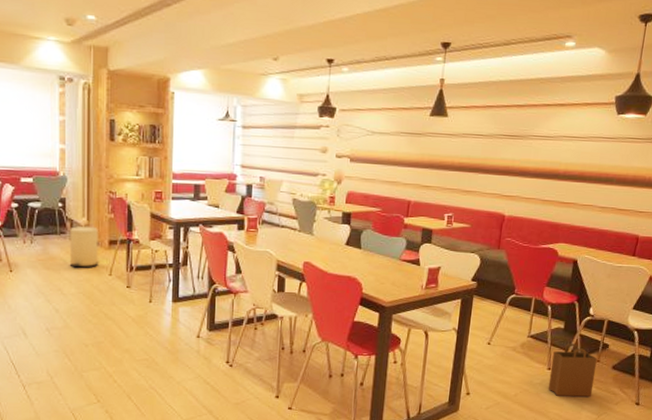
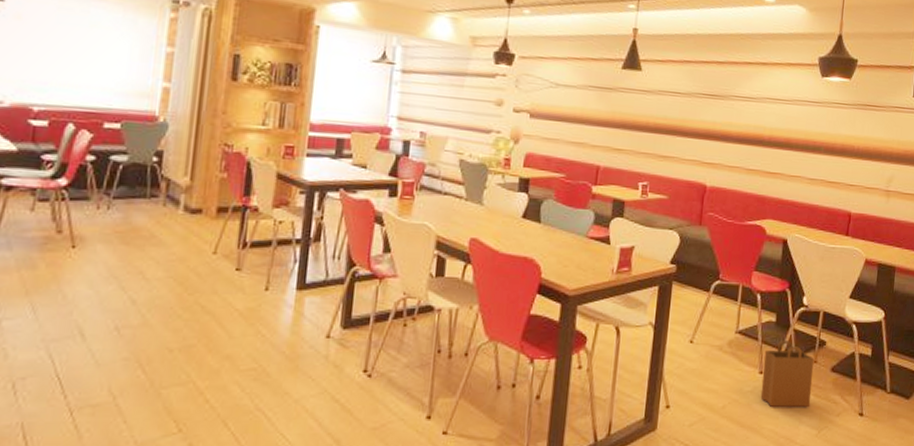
pedal bin: present [70,226,99,268] -> none [160,187,204,244]

